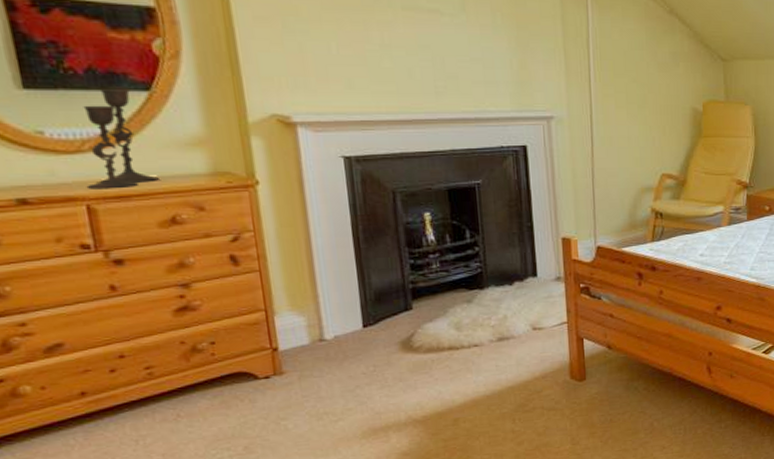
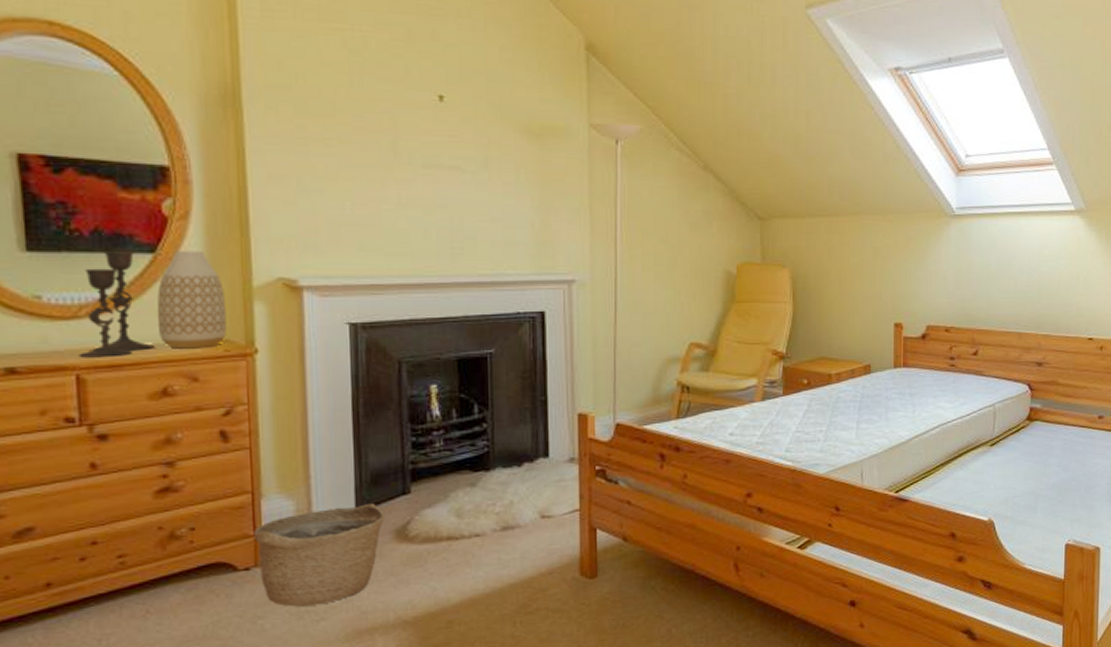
vase: none [156,89,228,181] -> present [157,251,228,349]
basket: none [270,319,391,410] -> present [253,504,385,608]

